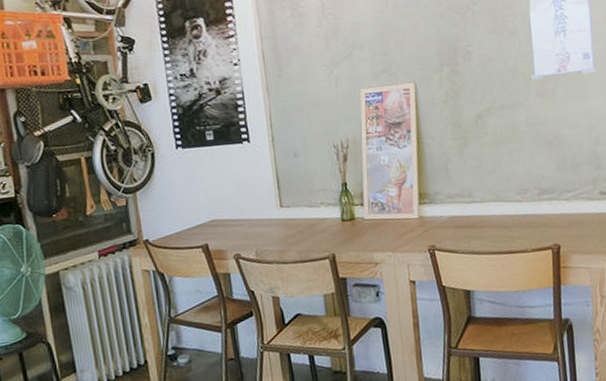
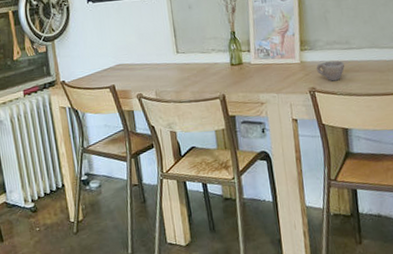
cup: none [436,215,467,239] -> present [316,60,345,82]

